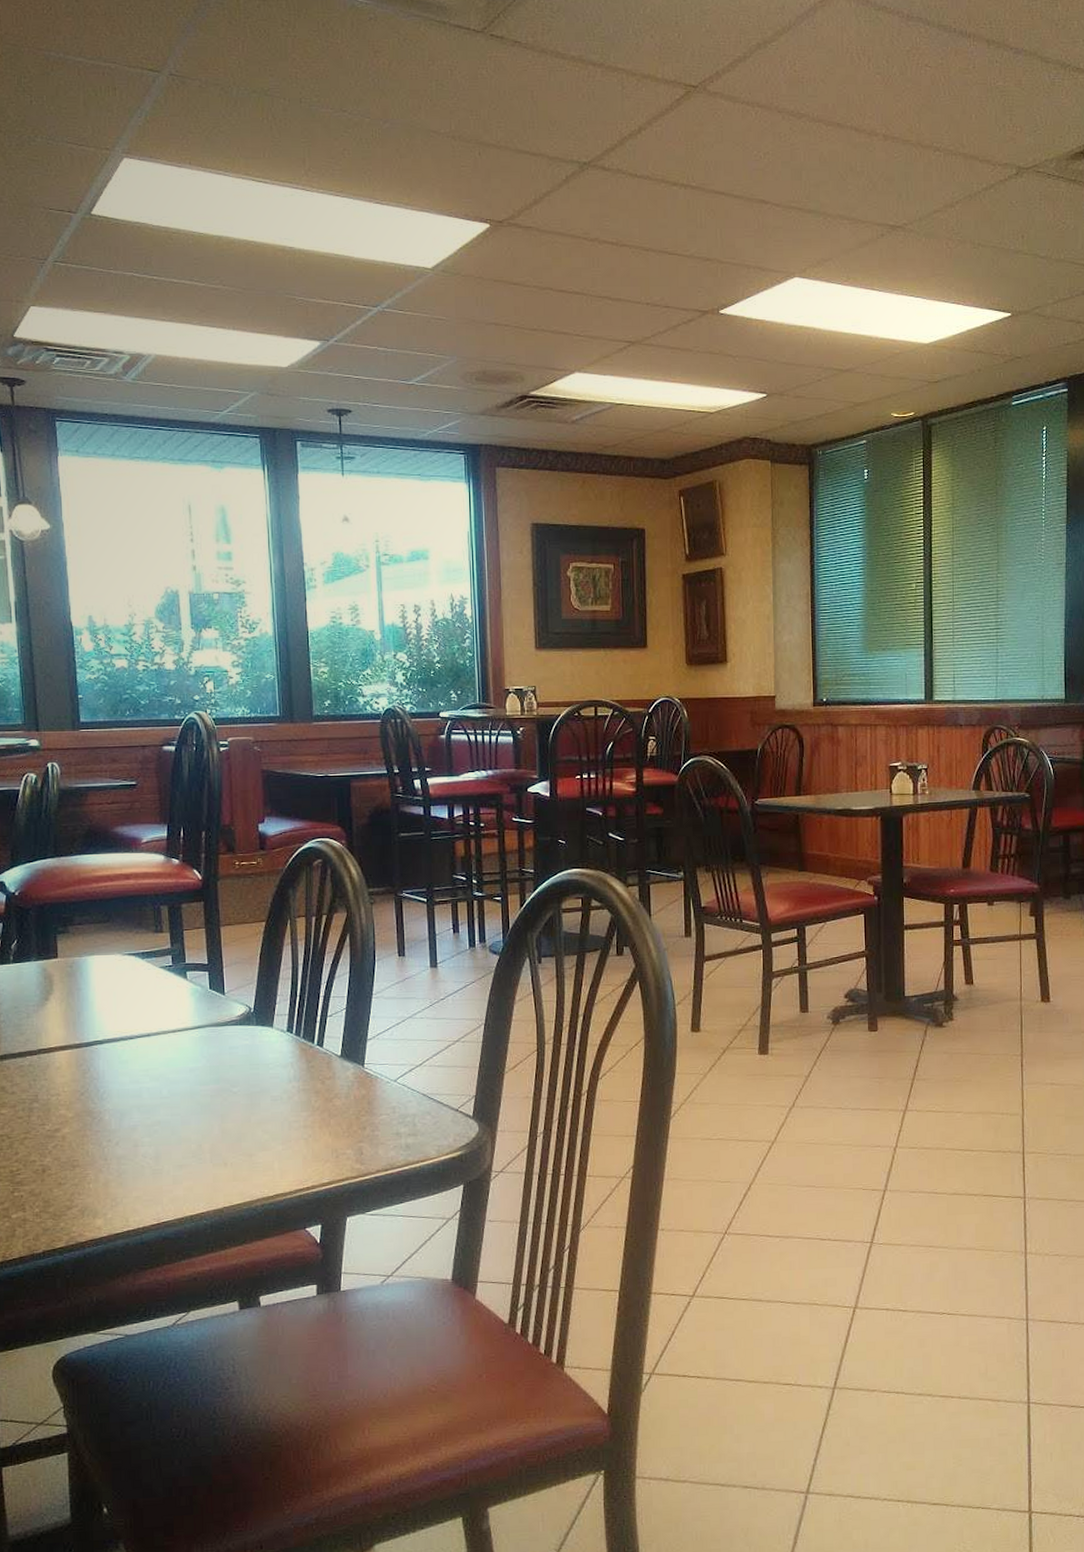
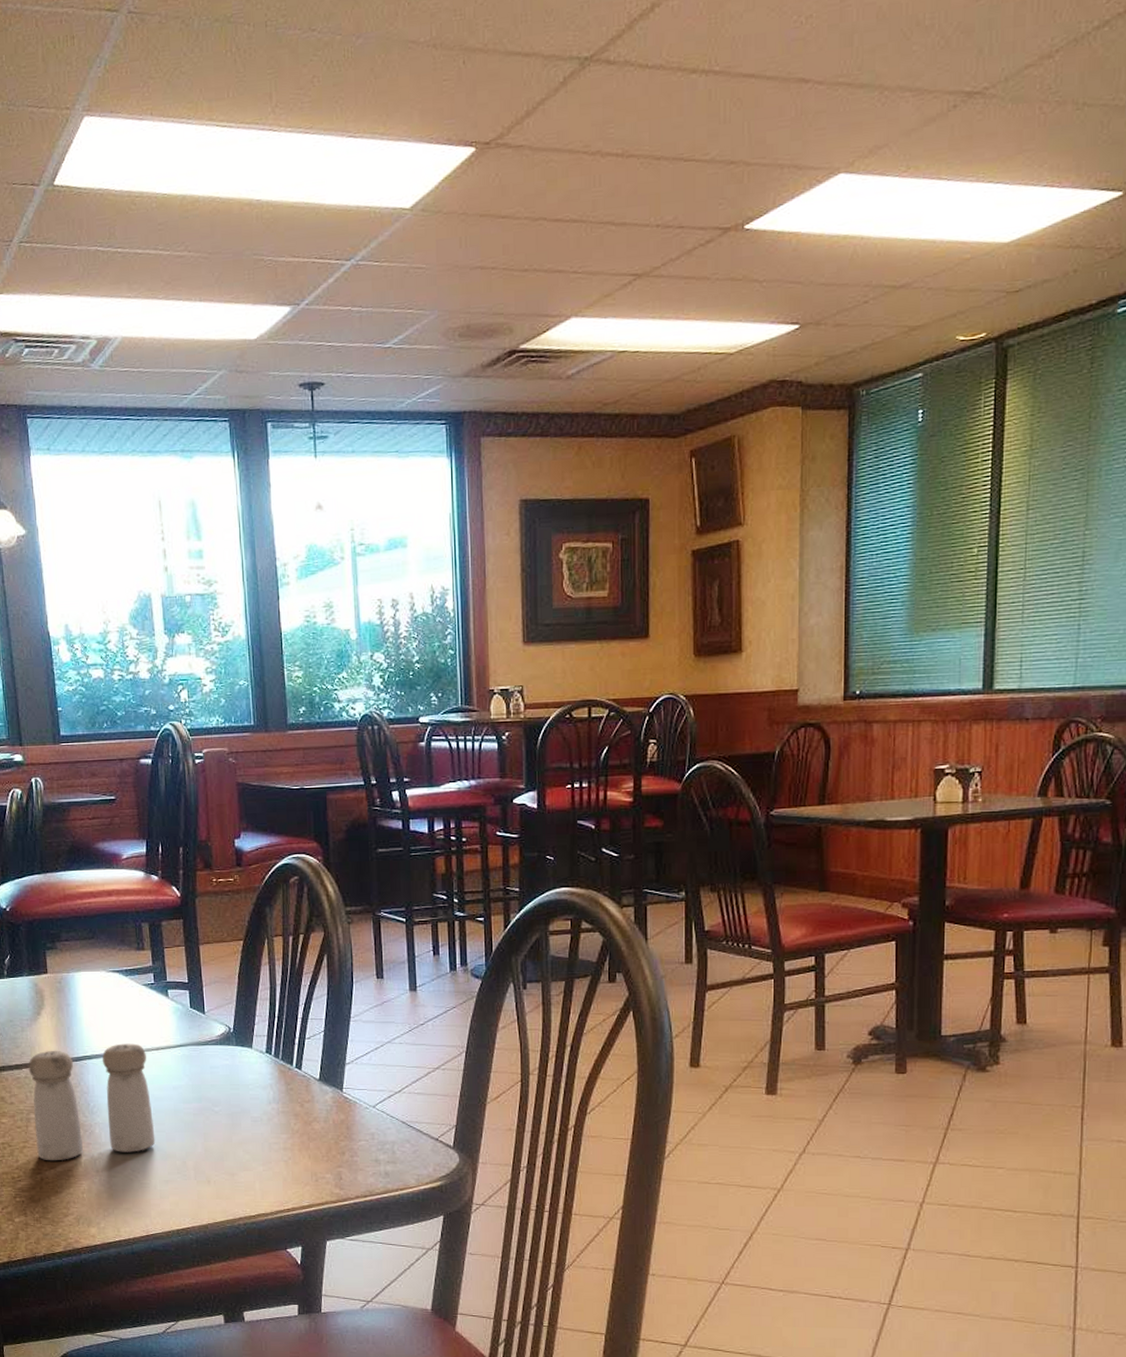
salt and pepper shaker: none [33,1026,170,1152] -> present [28,1043,156,1161]

